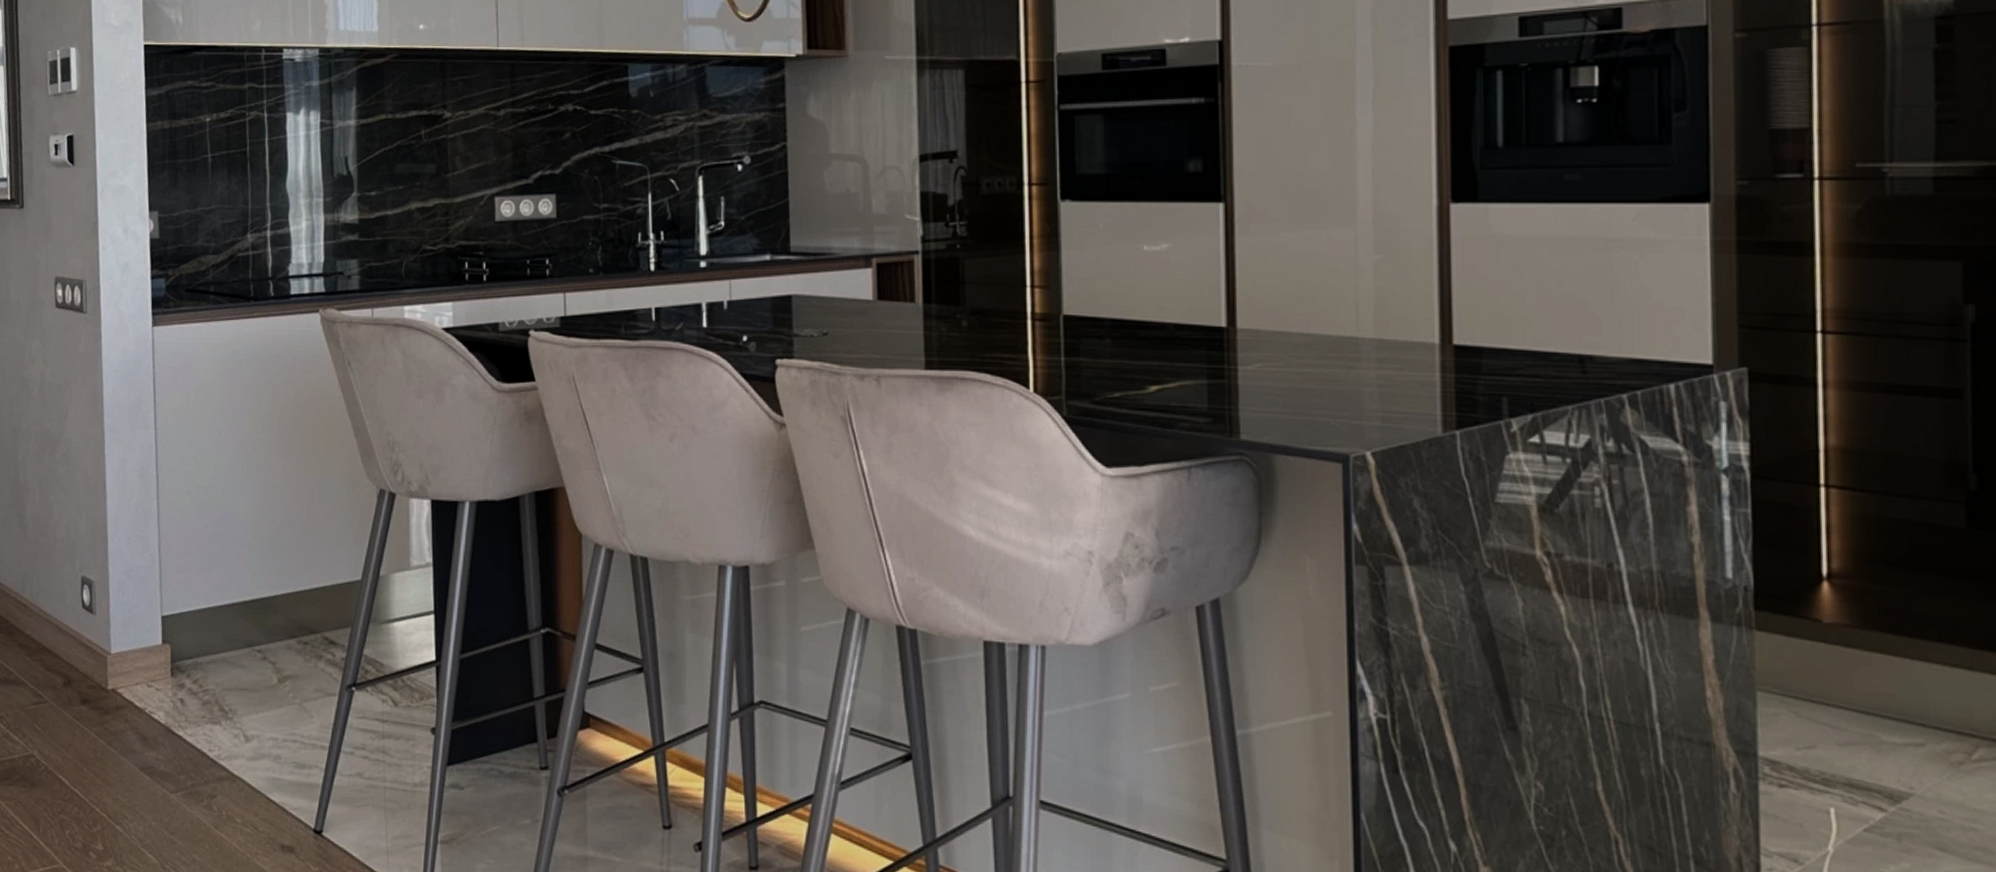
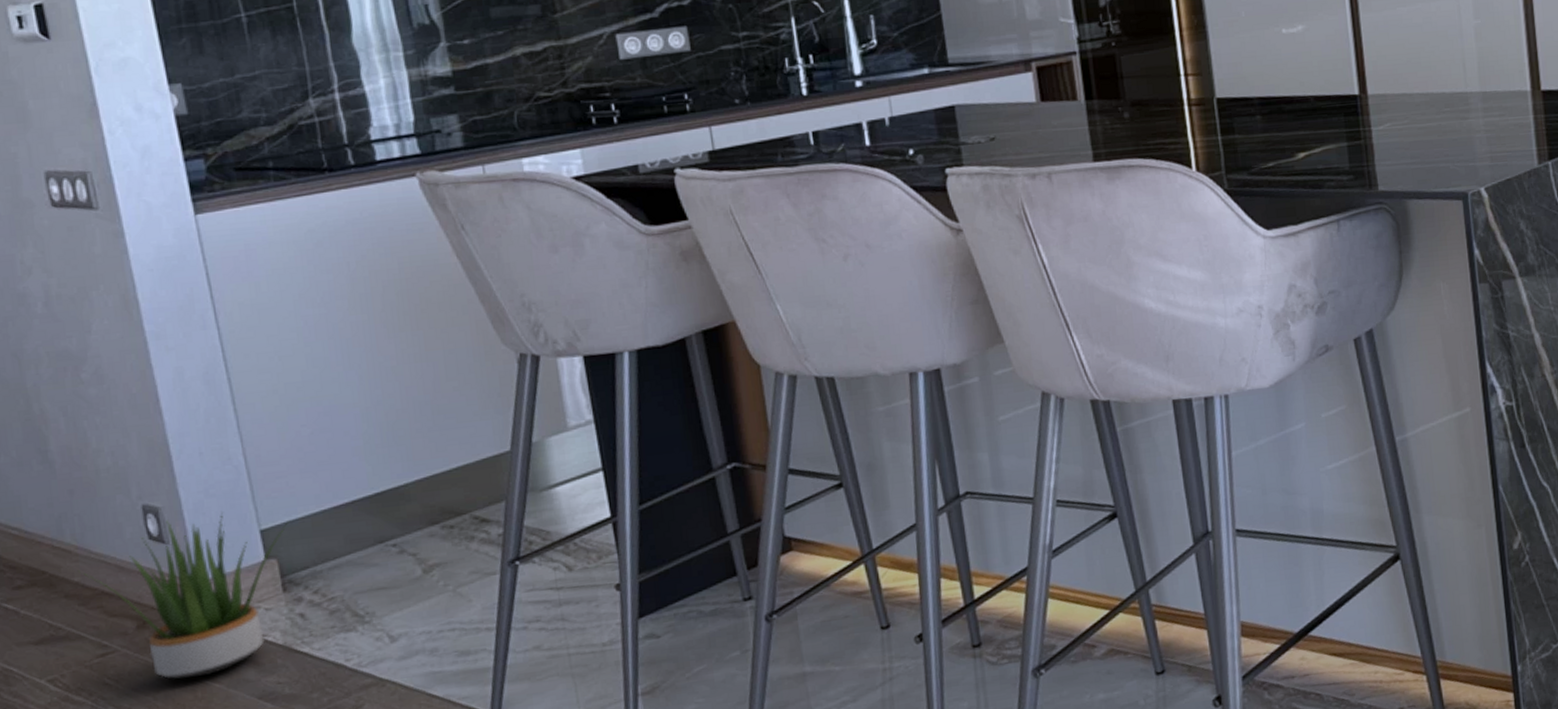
potted plant: none [30,593,184,740] -> present [77,512,290,680]

